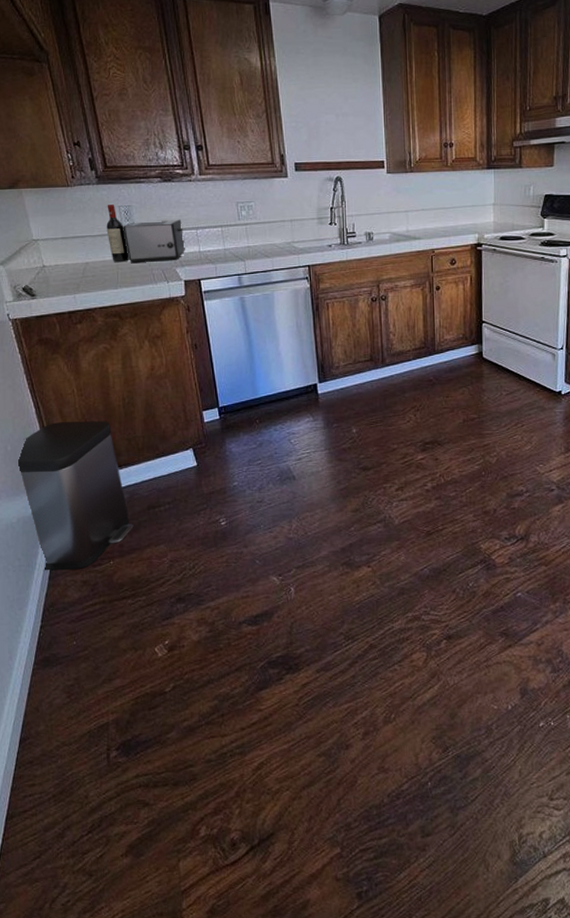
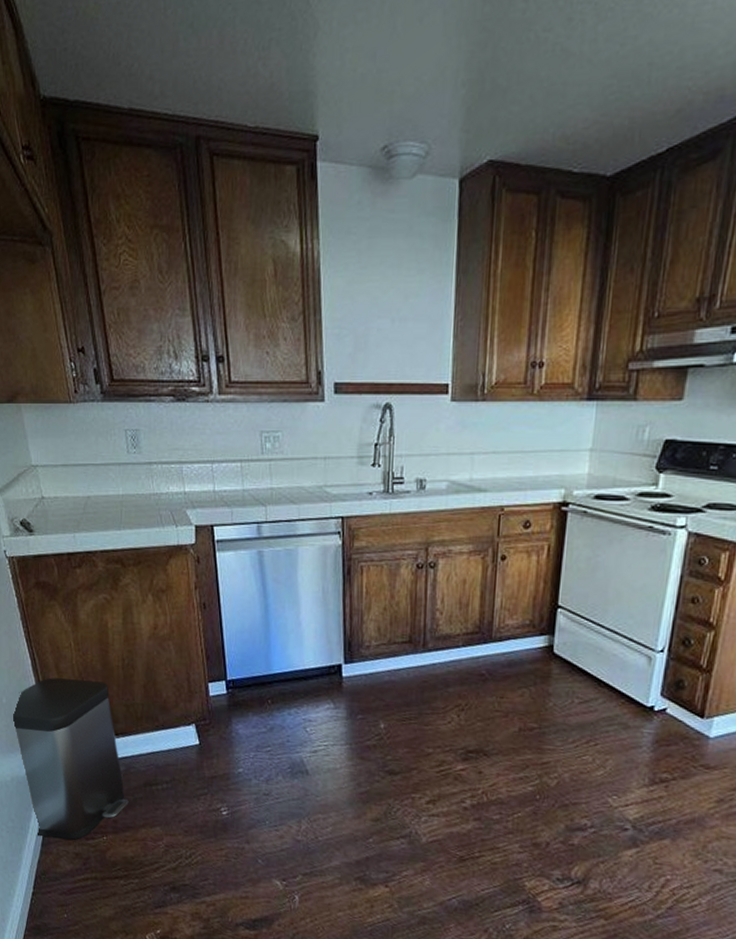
wine bottle: present [106,205,130,263] -> none [111,427,135,499]
toaster: present [123,219,186,263] -> none [129,449,199,501]

